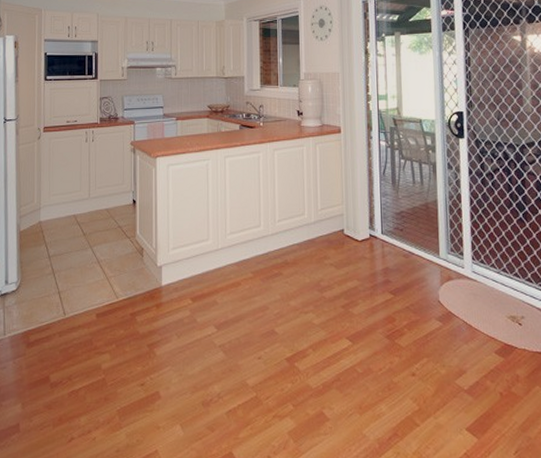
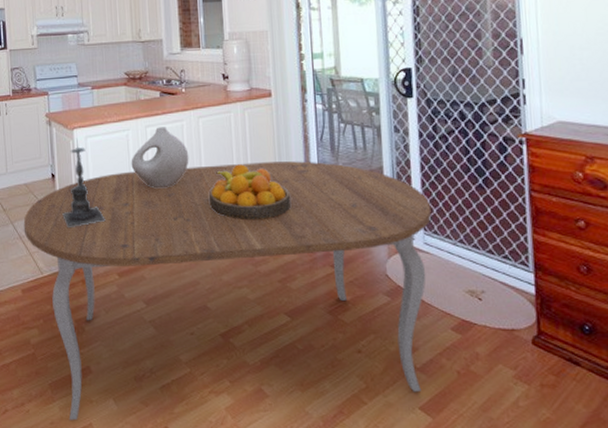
dining table: none [102,193,479,448] -> present [23,161,432,421]
candle holder: none [141,166,183,254] -> present [62,138,107,229]
vase: none [209,158,264,215] -> present [131,127,189,187]
fruit bowl: none [280,195,356,248] -> present [209,164,292,221]

